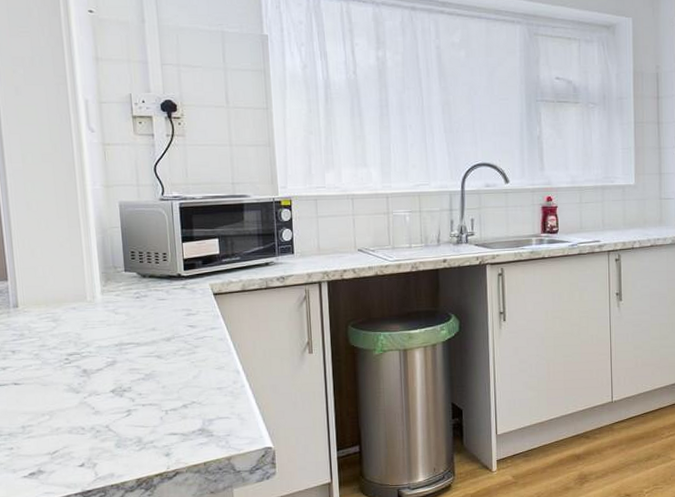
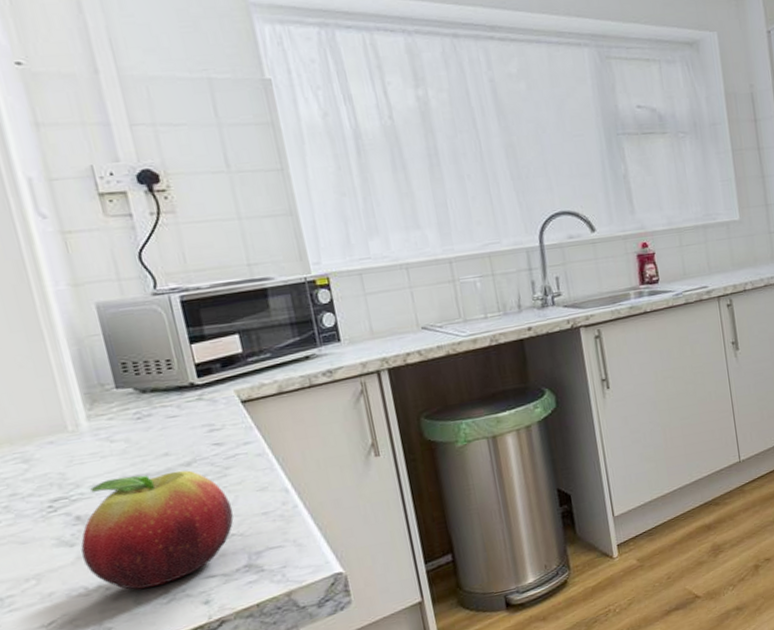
fruit: none [83,343,196,436] -> present [80,470,234,590]

